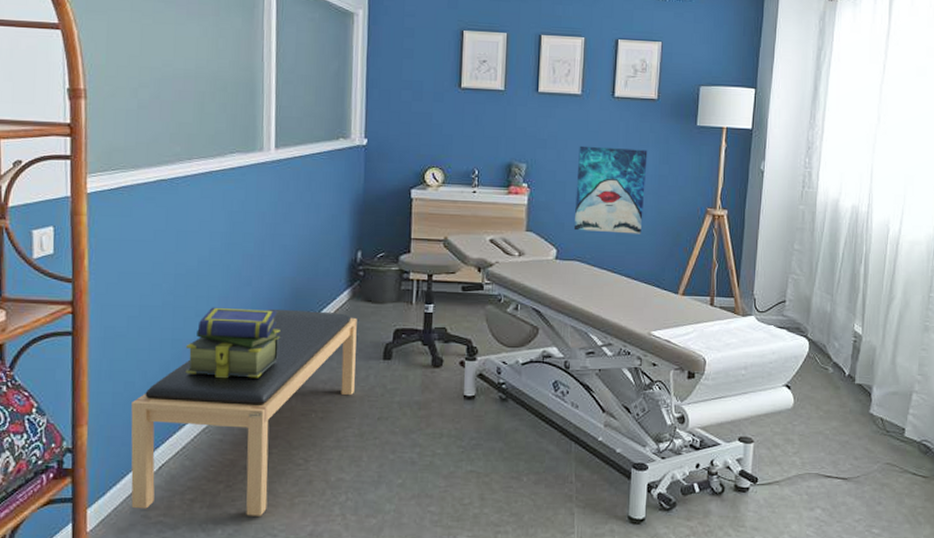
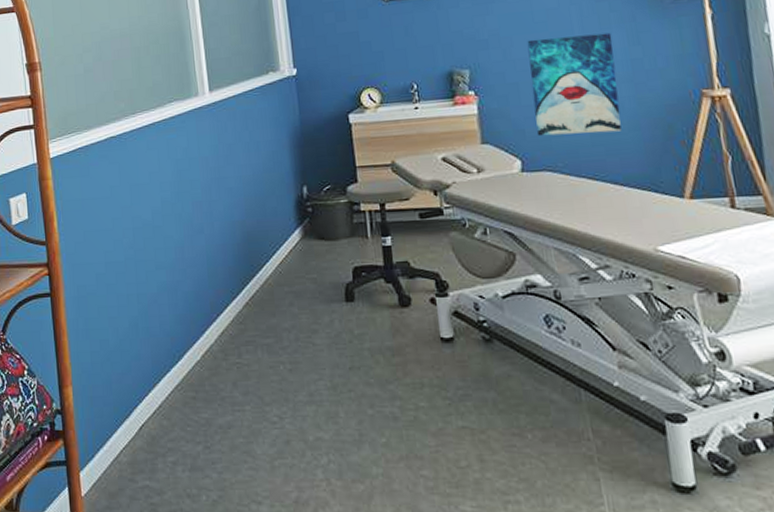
bench: present [131,308,357,516] -> none [108,254,320,481]
stack of books: present [185,307,280,379] -> none [150,256,238,332]

